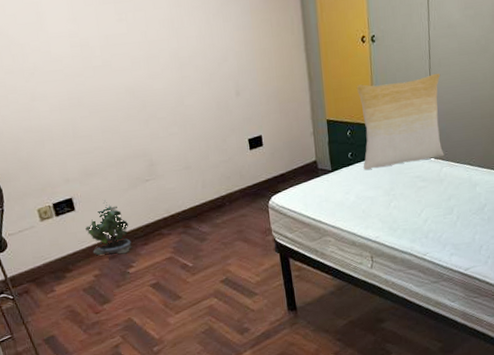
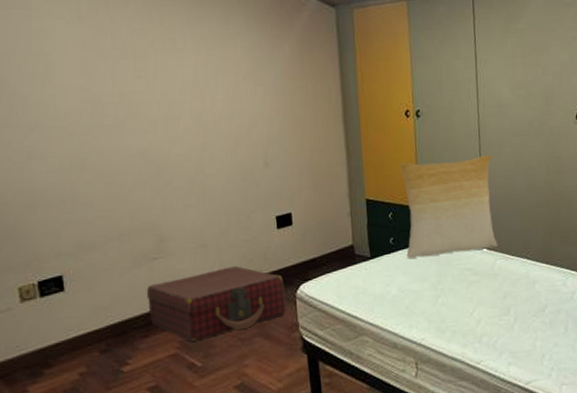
potted plant: present [86,200,132,256] -> none [75,280,130,349]
suitcase: none [143,183,261,247] -> present [147,266,286,342]

